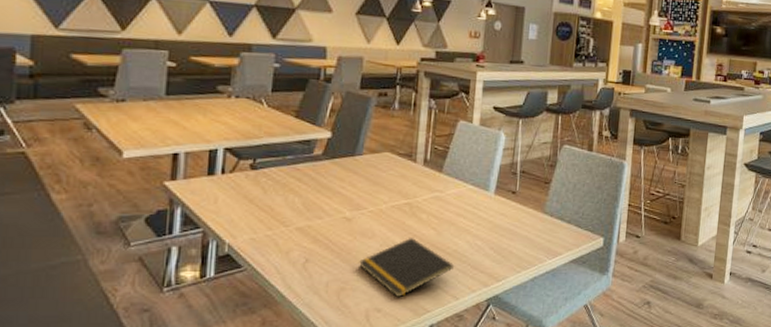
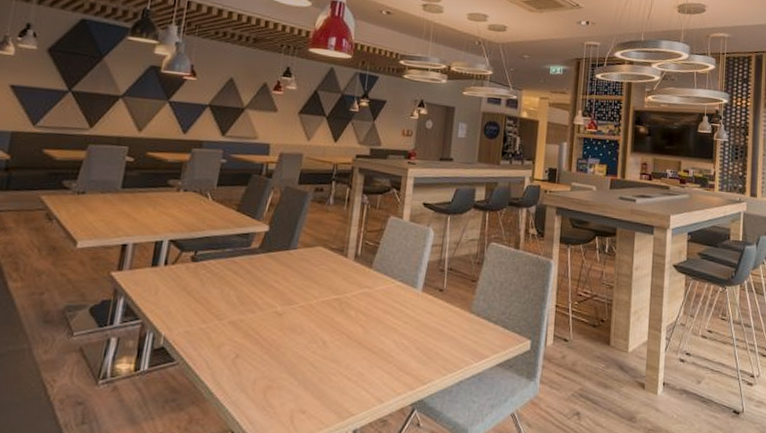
notepad: present [359,238,455,298] -> none [287,335,381,399]

